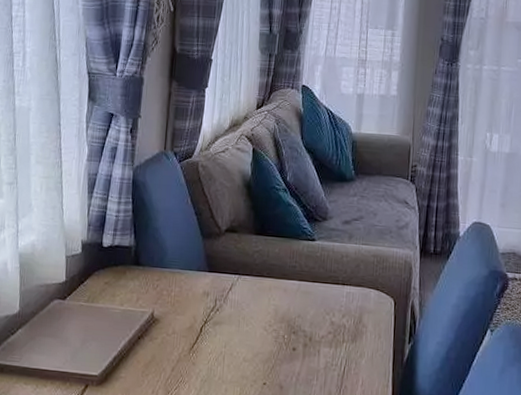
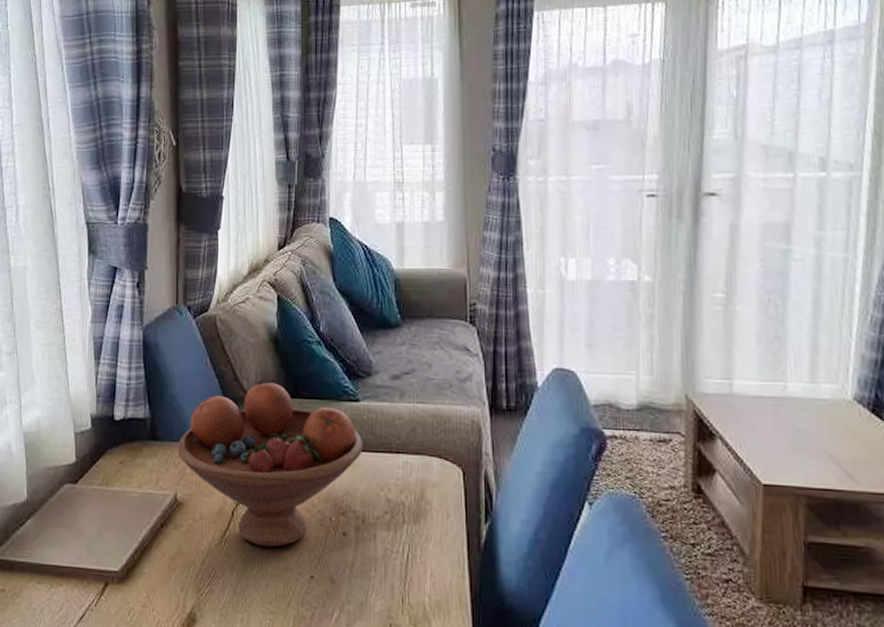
fruit bowl: none [156,221,315,359] -> present [177,382,363,548]

